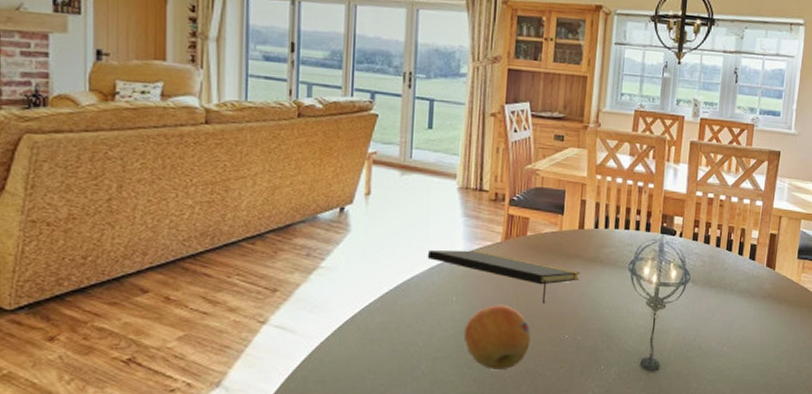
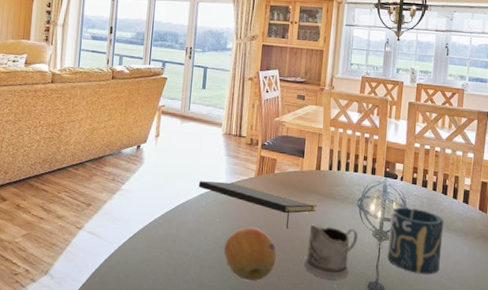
tea glass holder: none [565,296,630,359] -> present [304,224,358,280]
cup: none [663,268,728,344] -> present [387,207,444,275]

